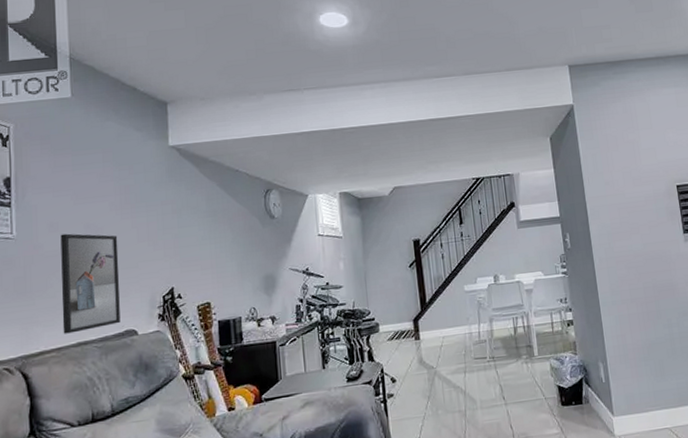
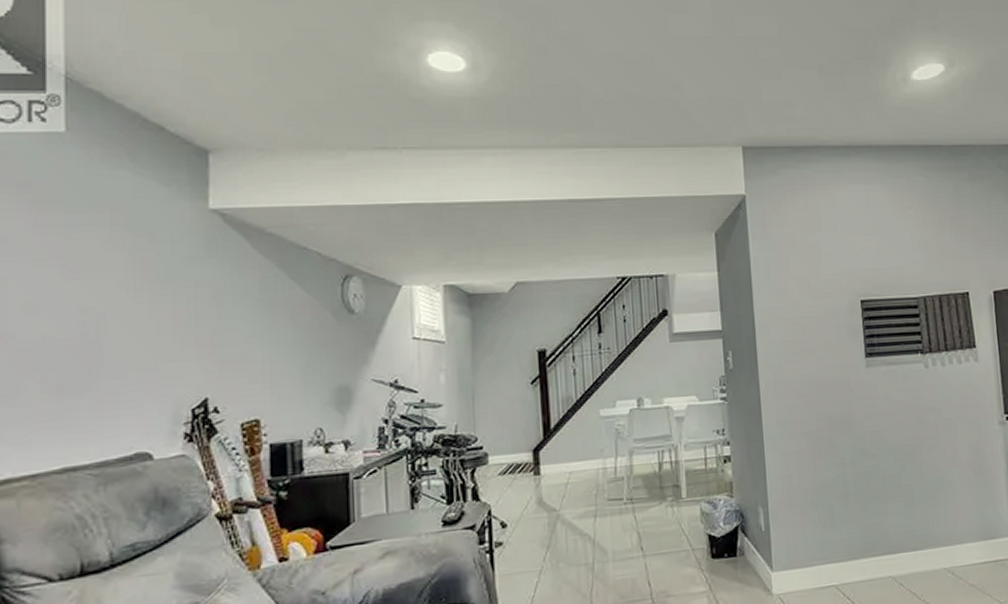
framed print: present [60,233,121,334] -> none [40,319,129,456]

